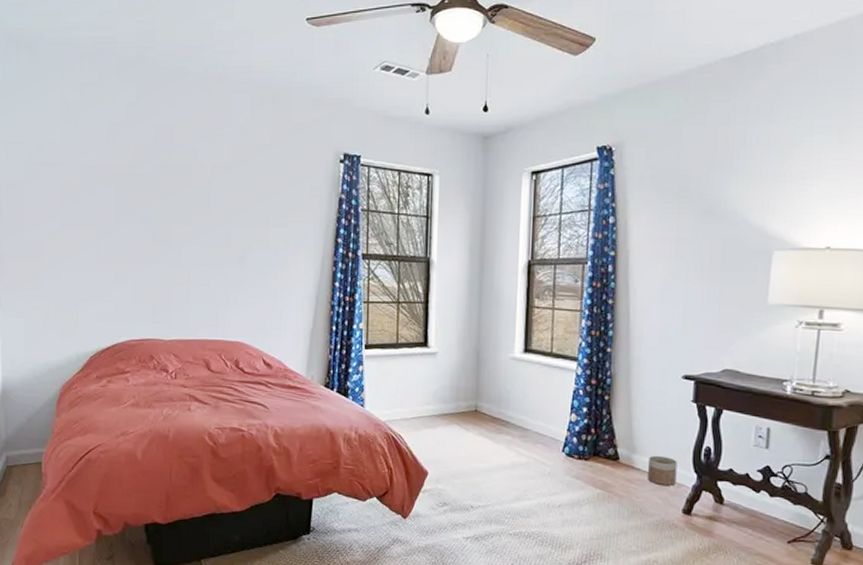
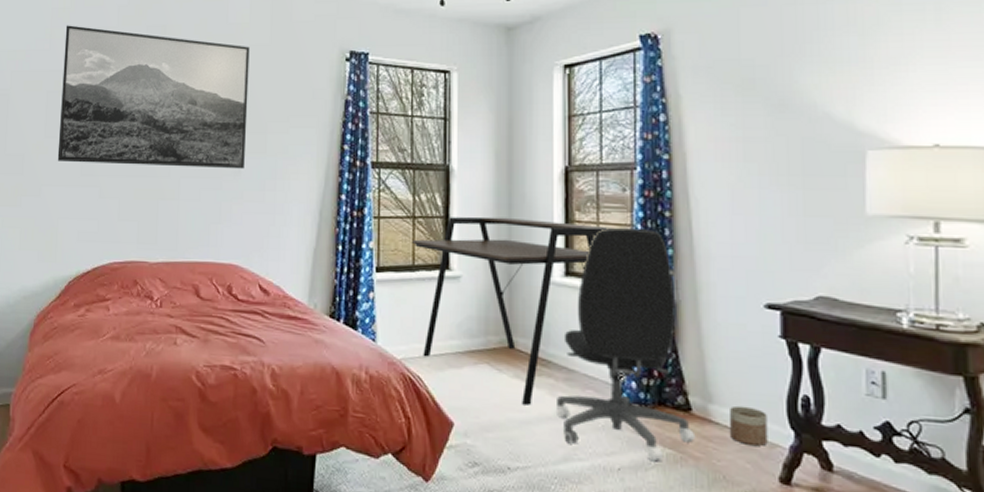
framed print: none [74,120,252,259] -> present [57,25,250,169]
desk: none [396,302,571,457] -> present [412,216,628,405]
office chair: none [512,312,621,500] -> present [557,227,696,462]

